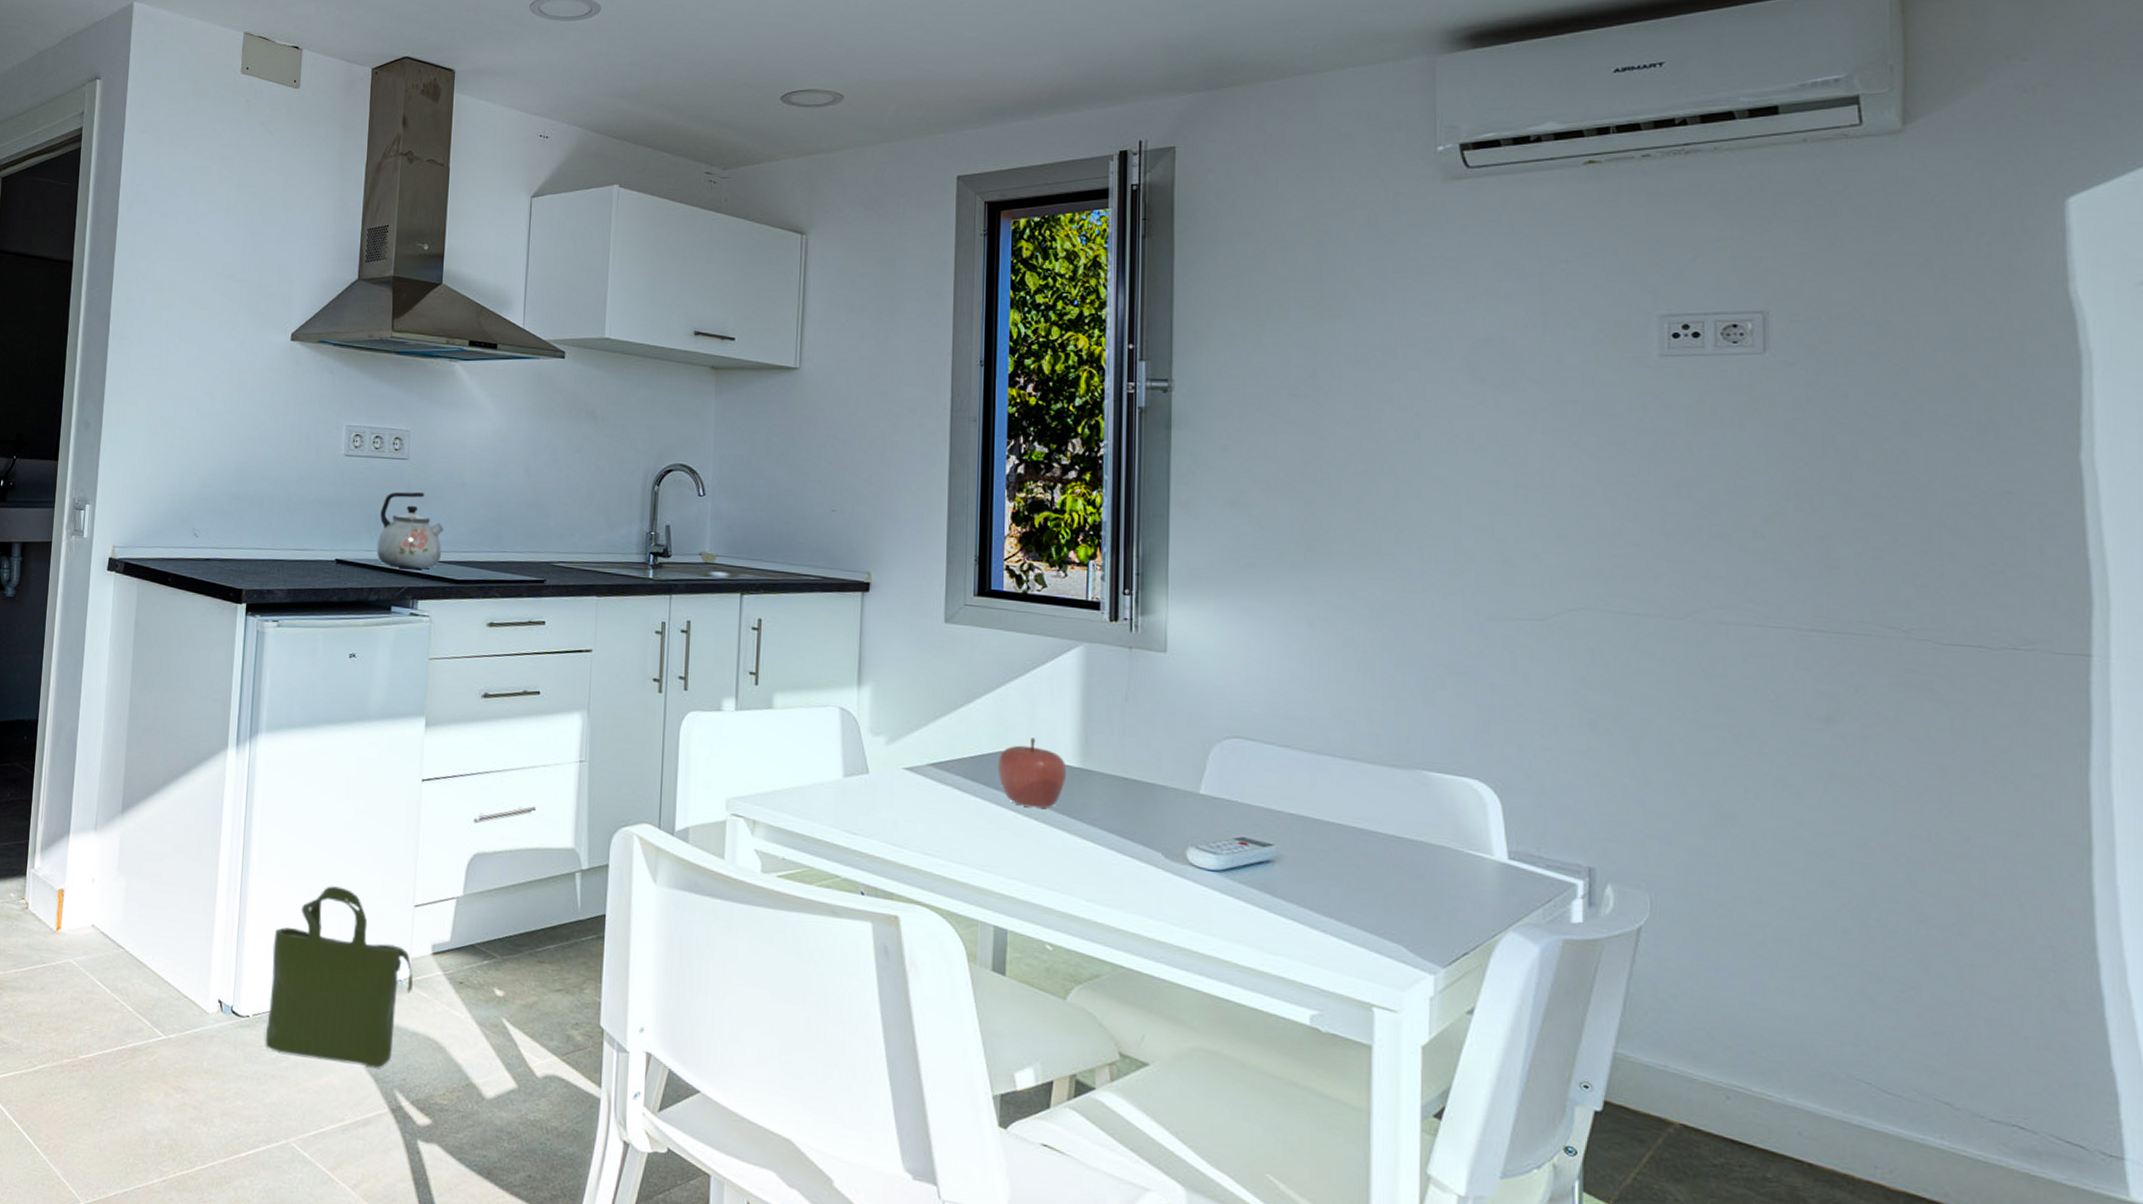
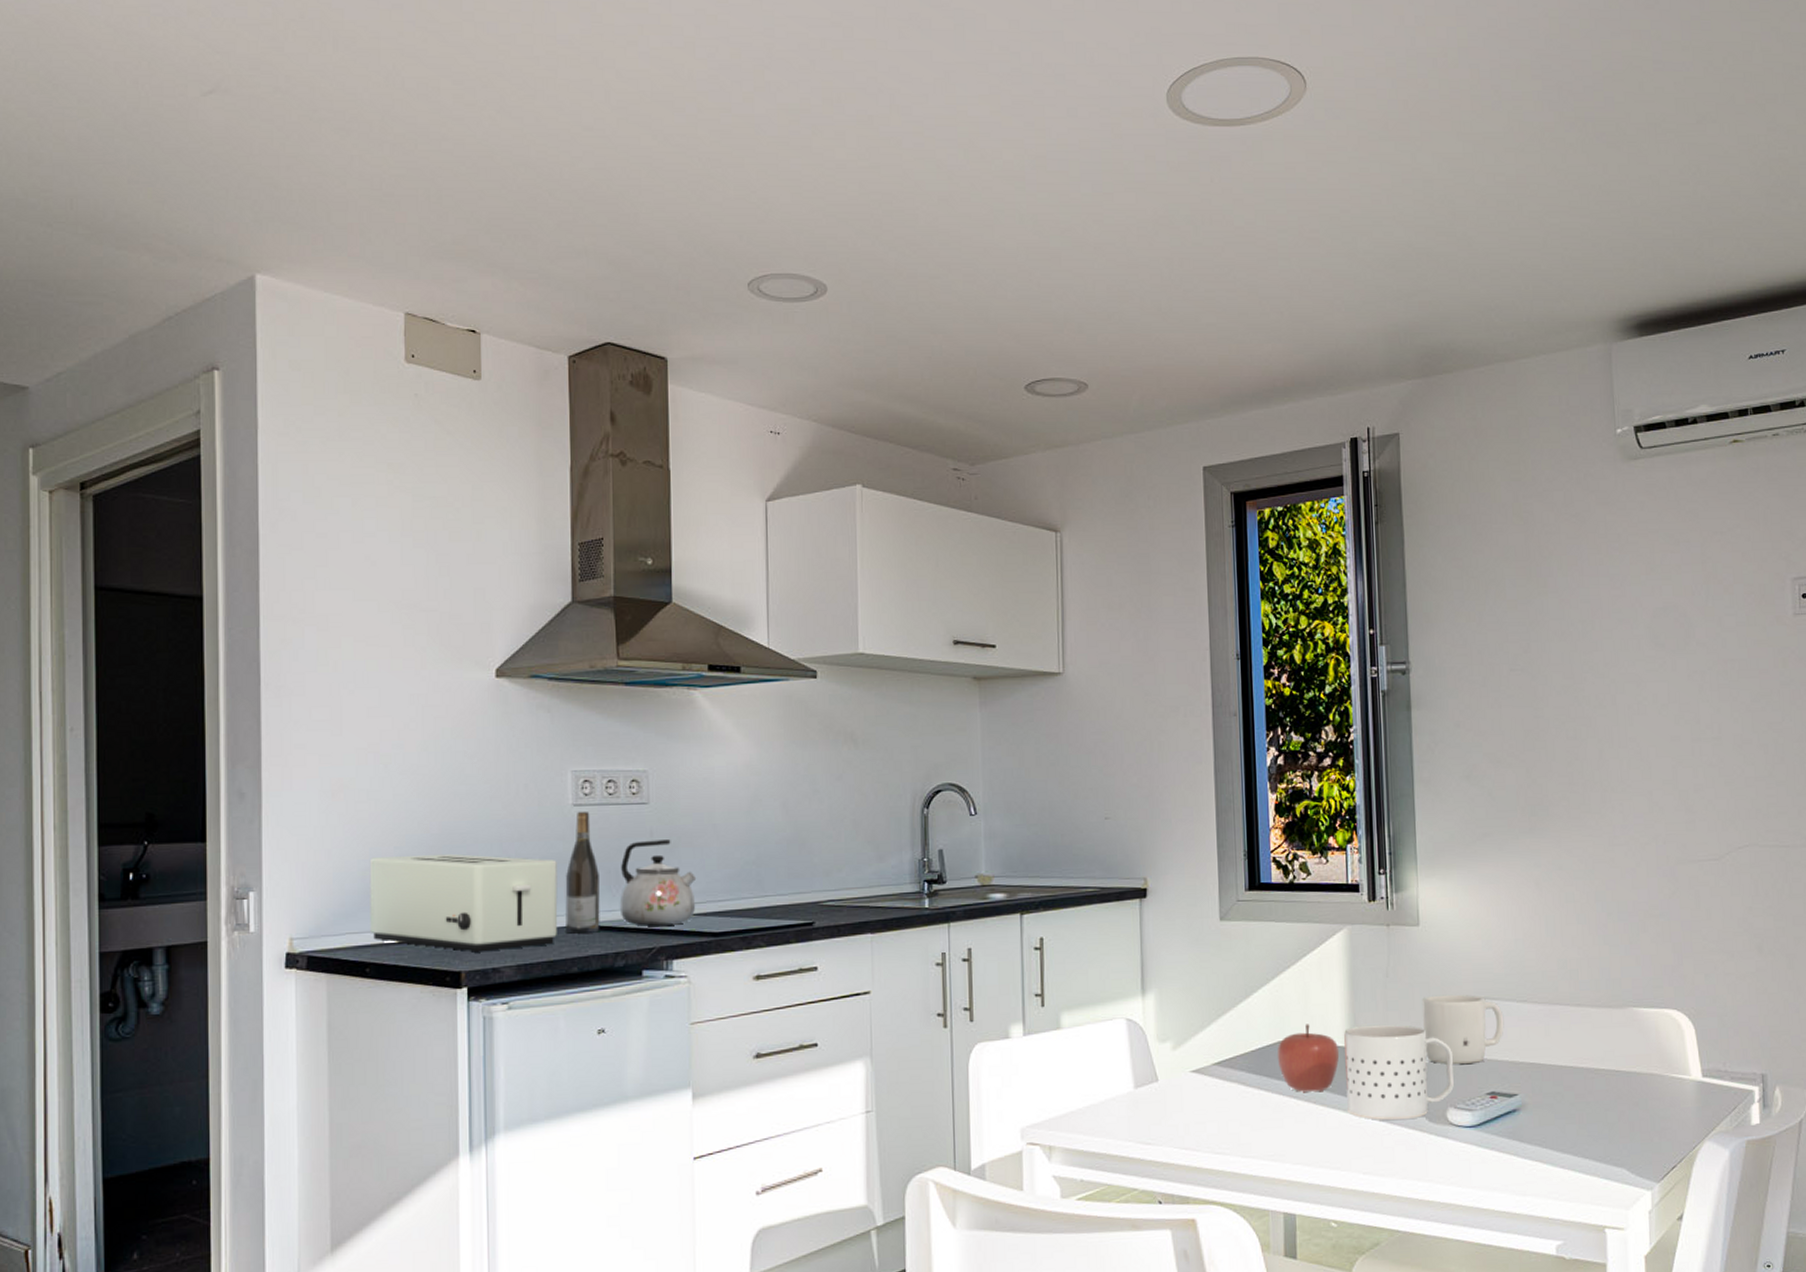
toaster: none [174,485,328,575] -> present [369,853,558,953]
wine bottle: none [330,461,363,569] -> present [565,811,601,934]
mug: none [1072,747,1198,853] -> present [1344,1024,1455,1121]
mug: none [1164,726,1261,805] -> present [1421,994,1504,1065]

